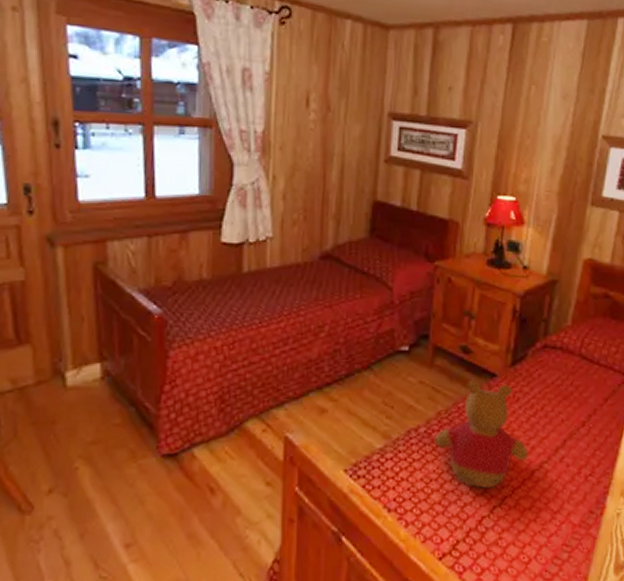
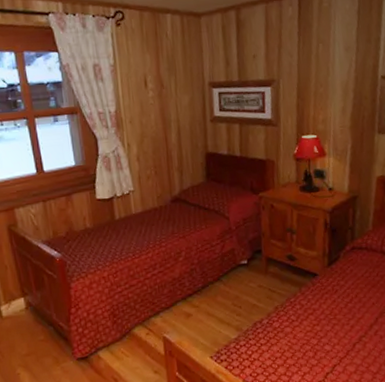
teddy bear: present [434,379,528,488] -> none [275,279,349,361]

